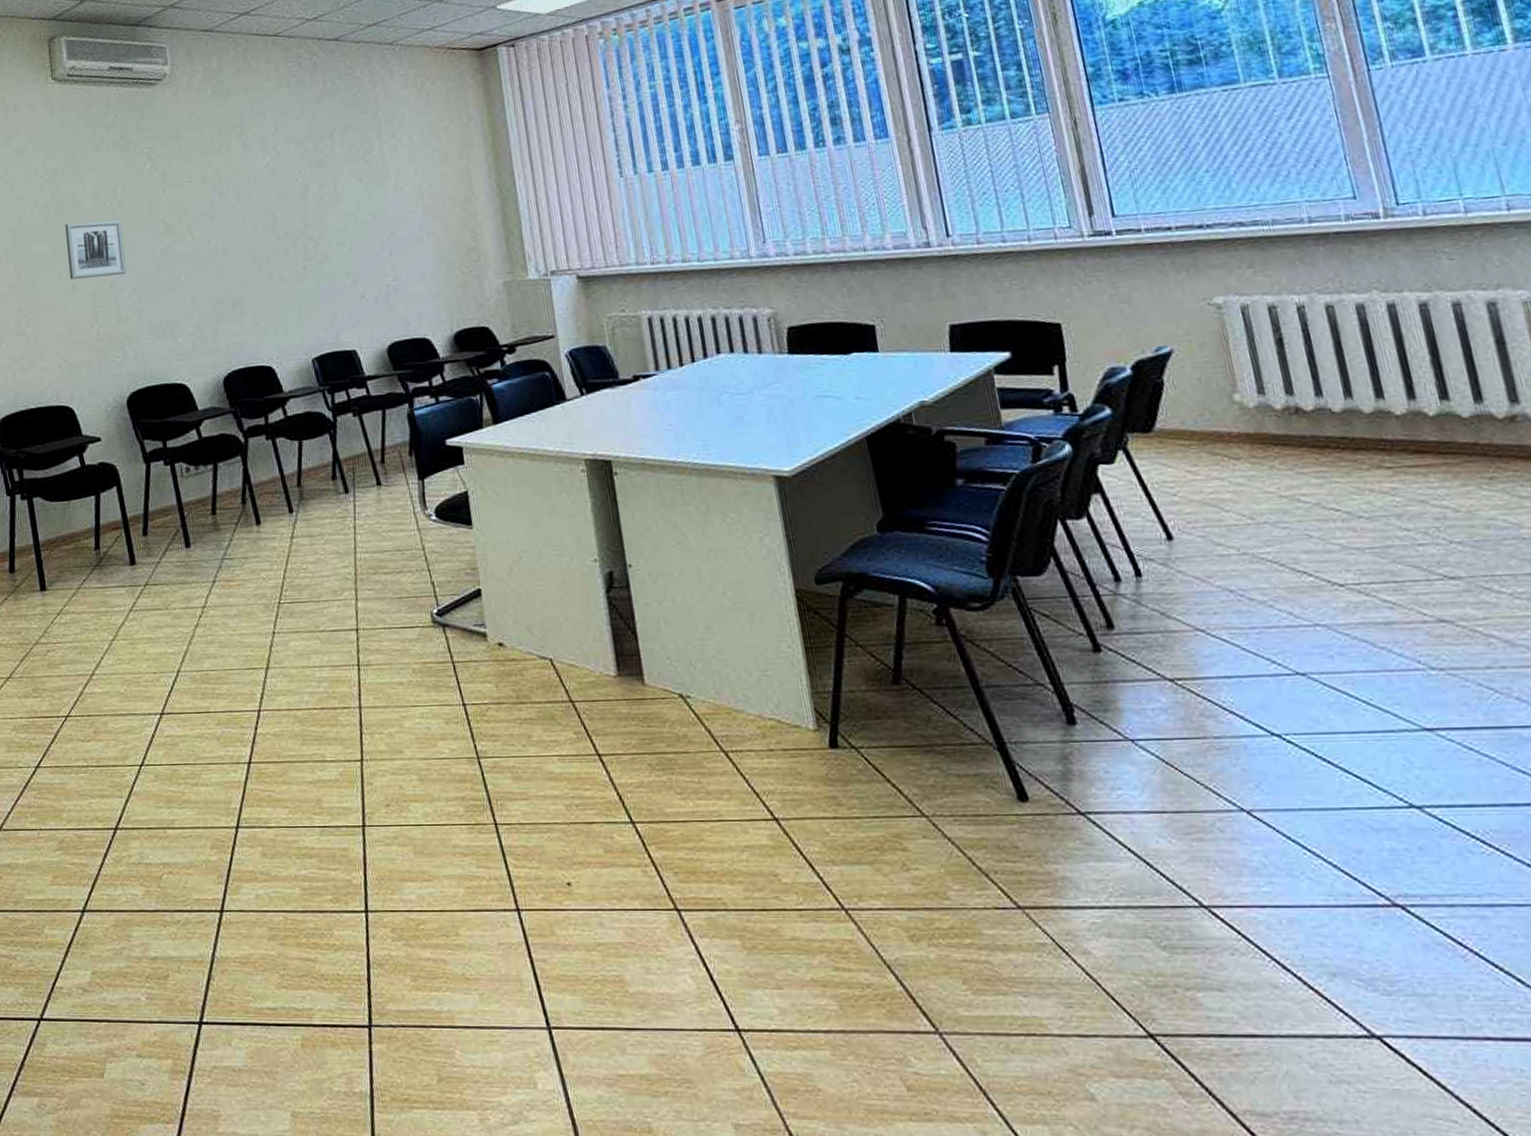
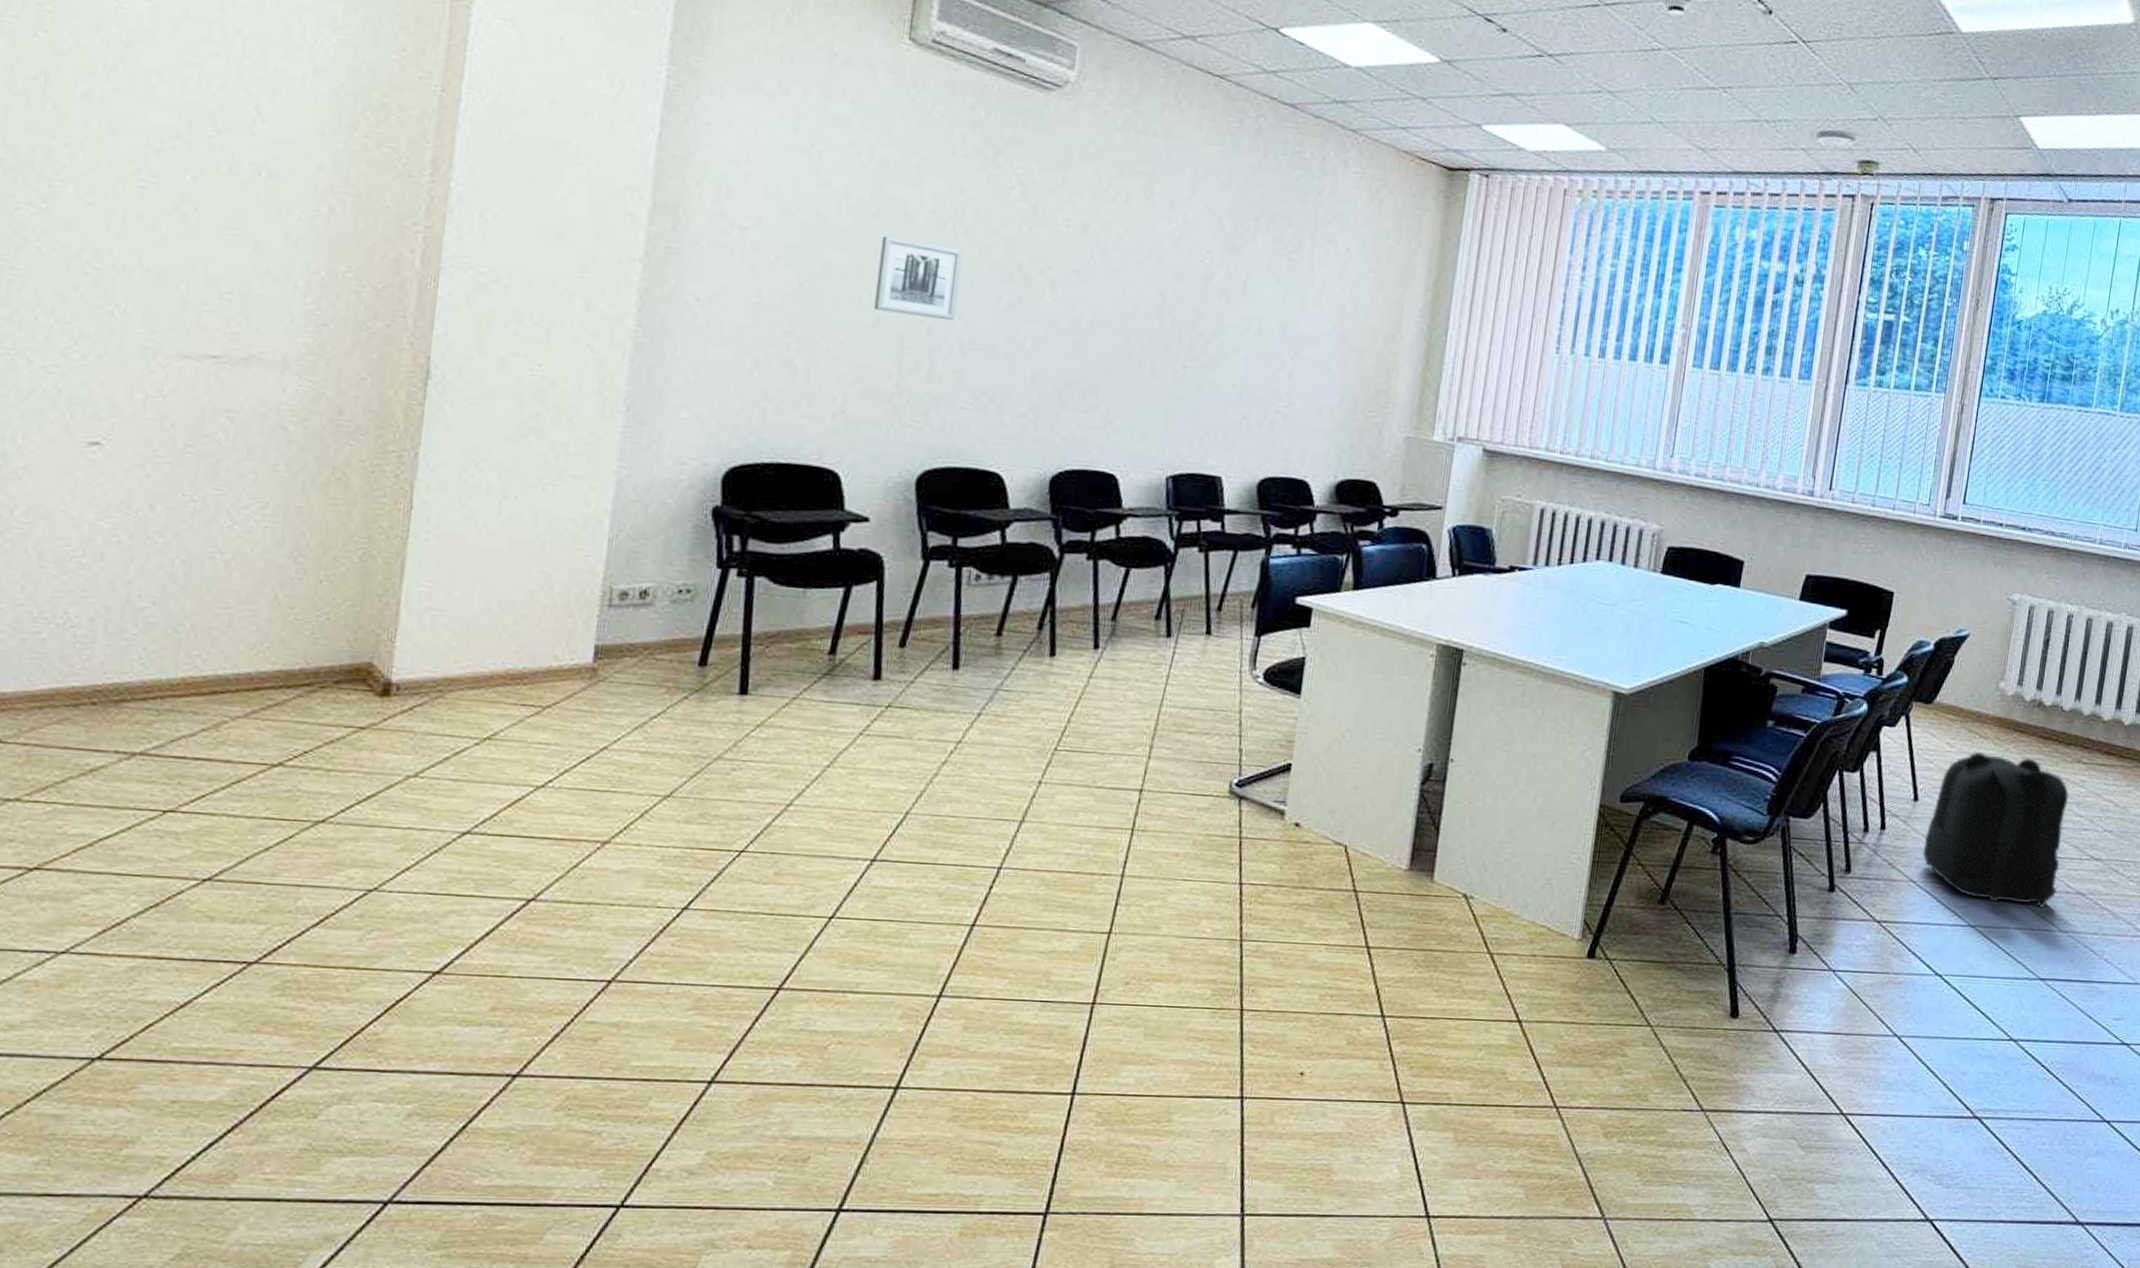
backpack: none [1196,472,1408,645] -> present [1923,752,2070,909]

